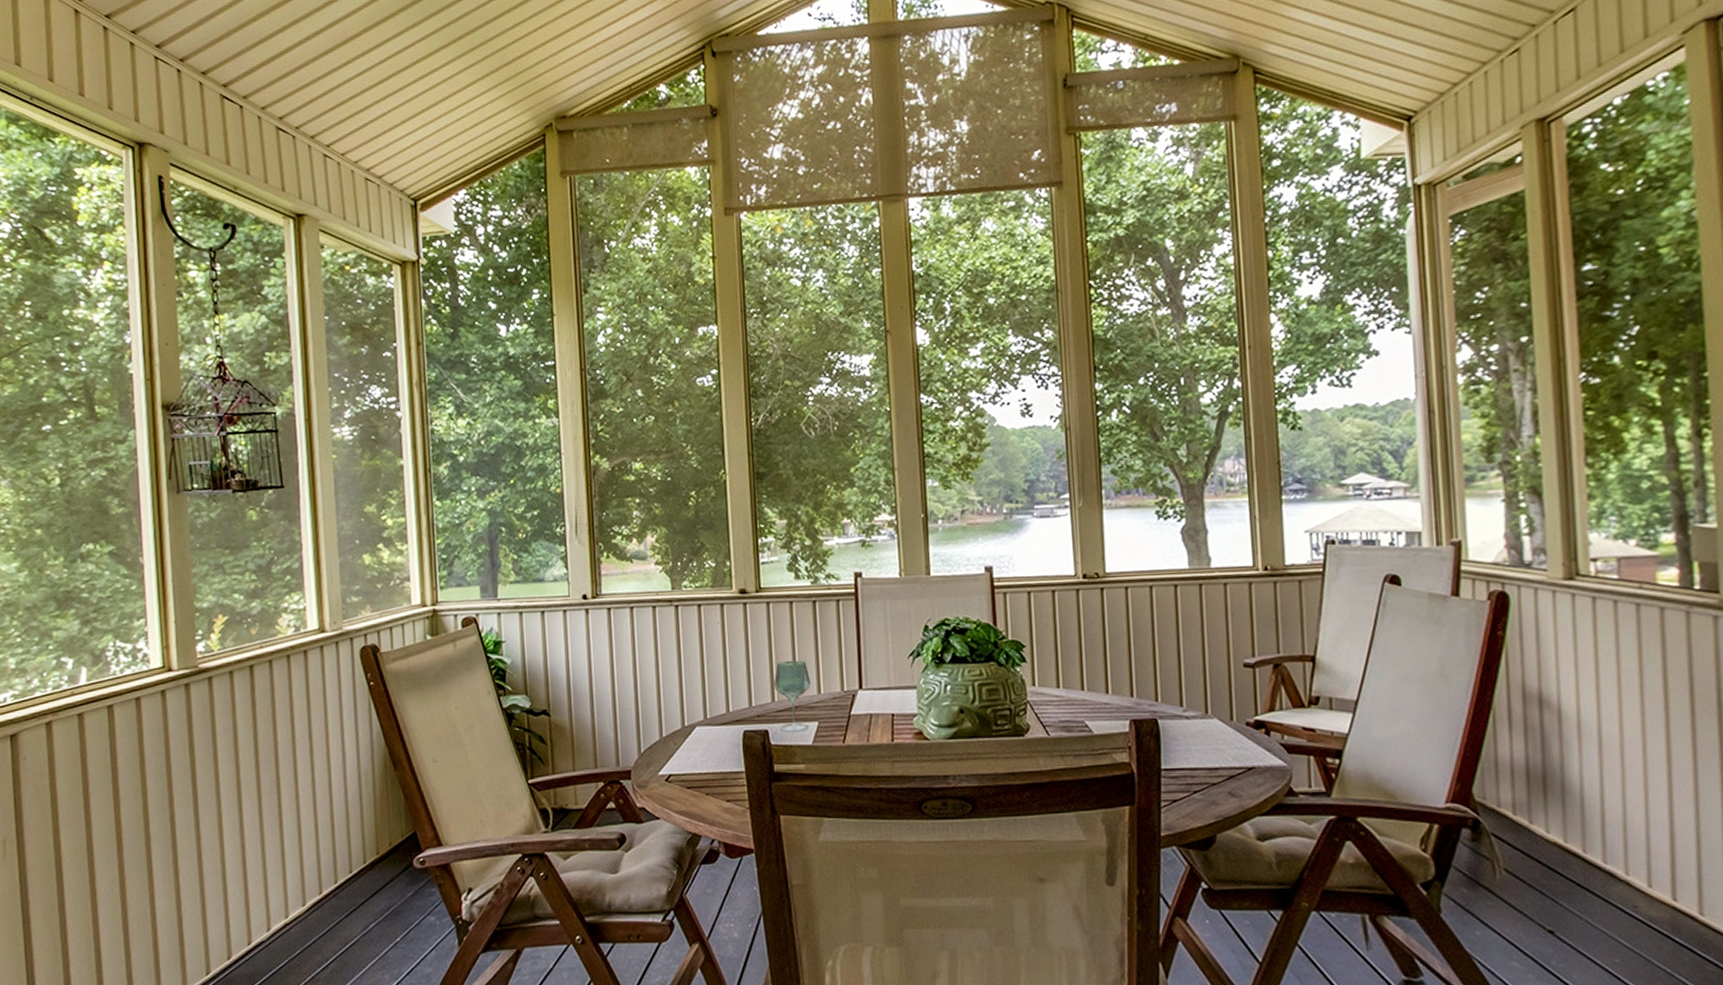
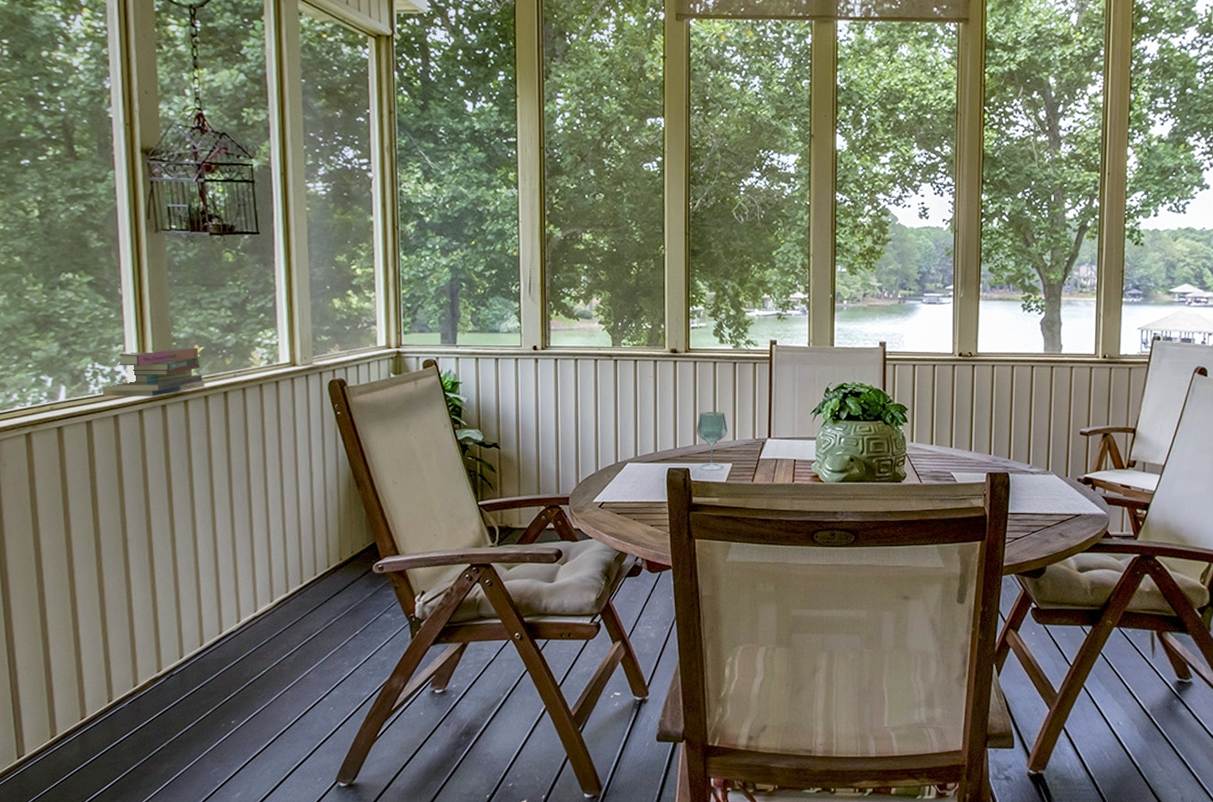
books: none [123,617,230,677] -> present [101,347,205,397]

